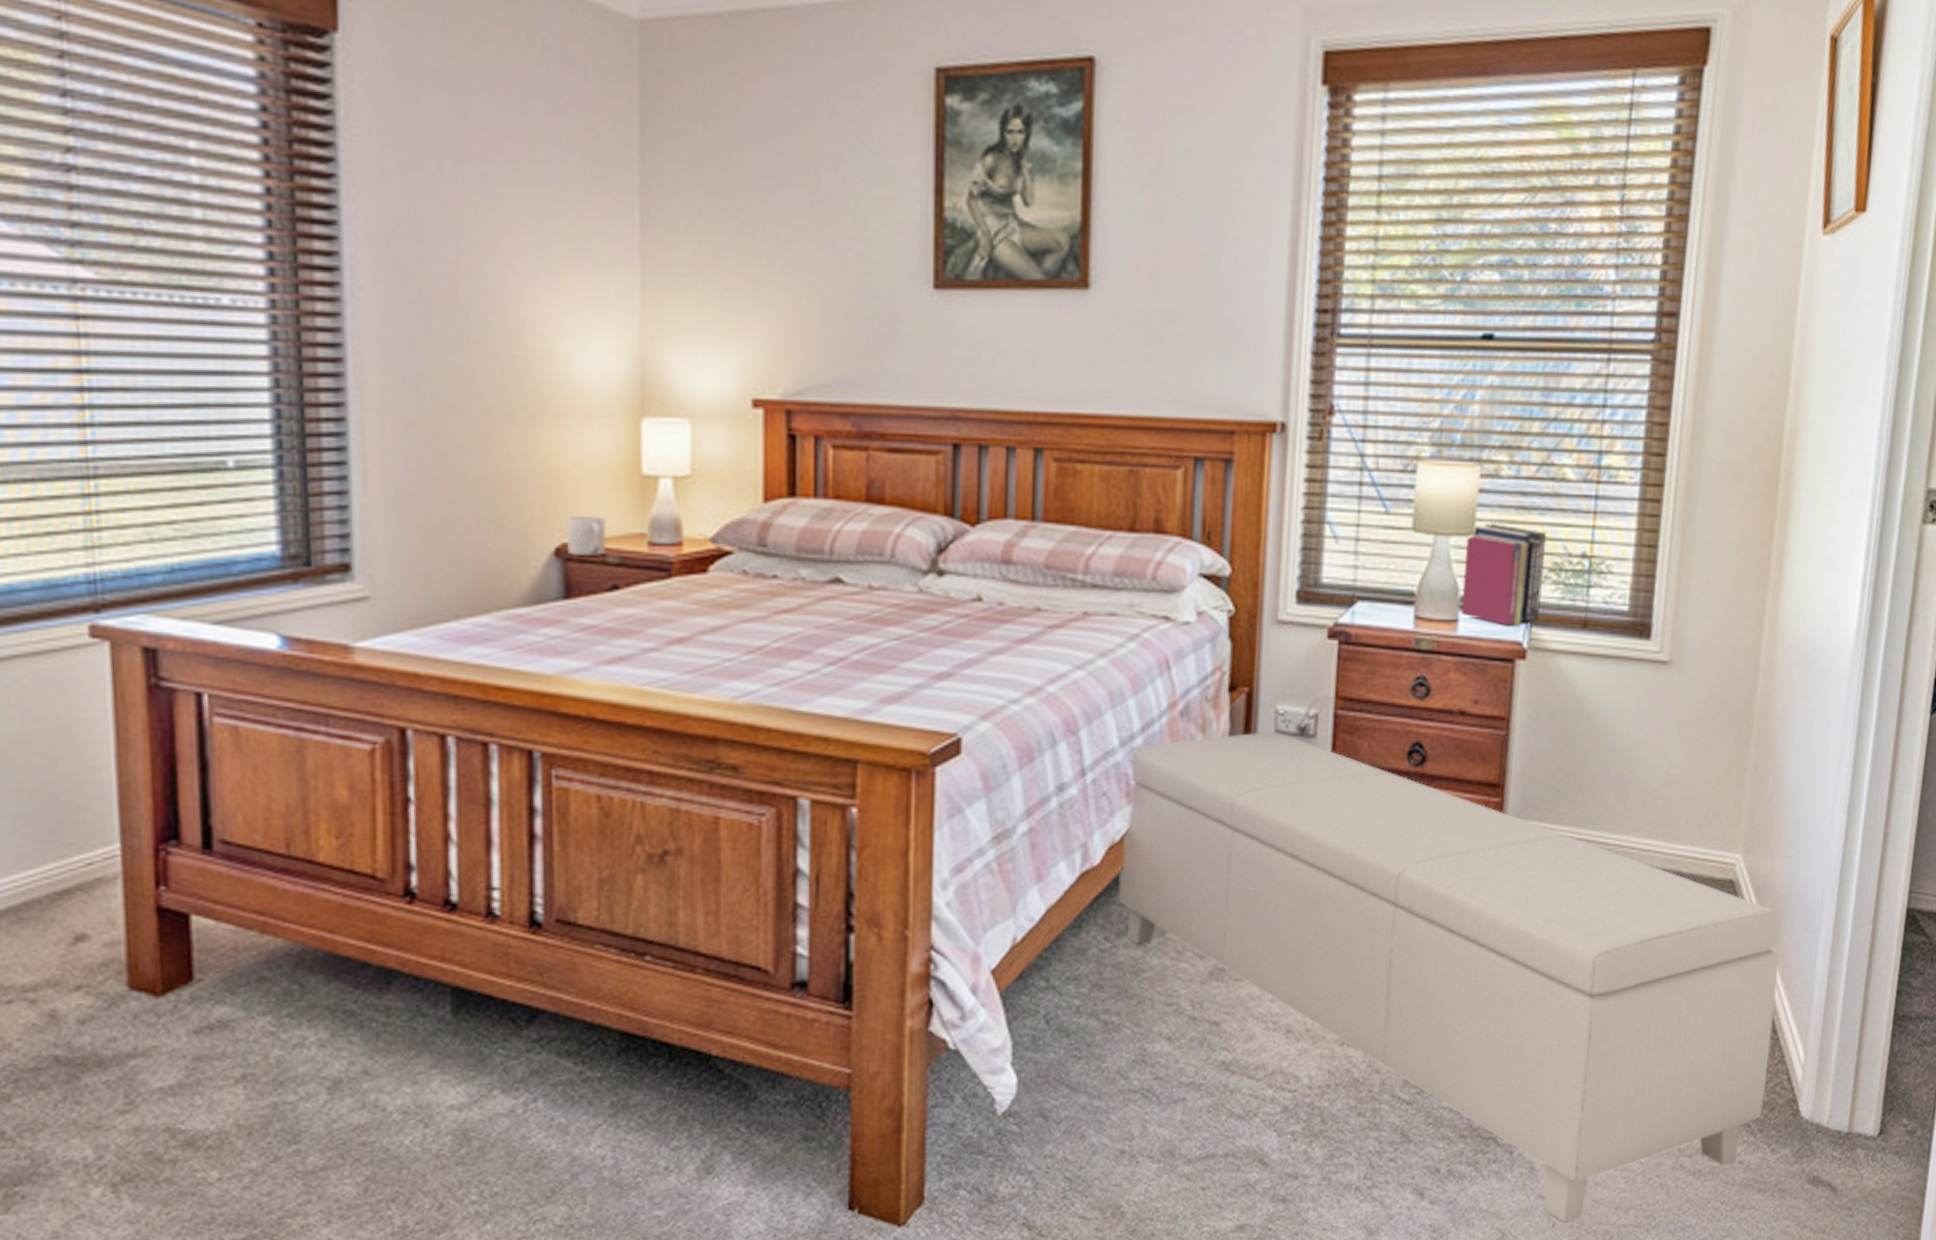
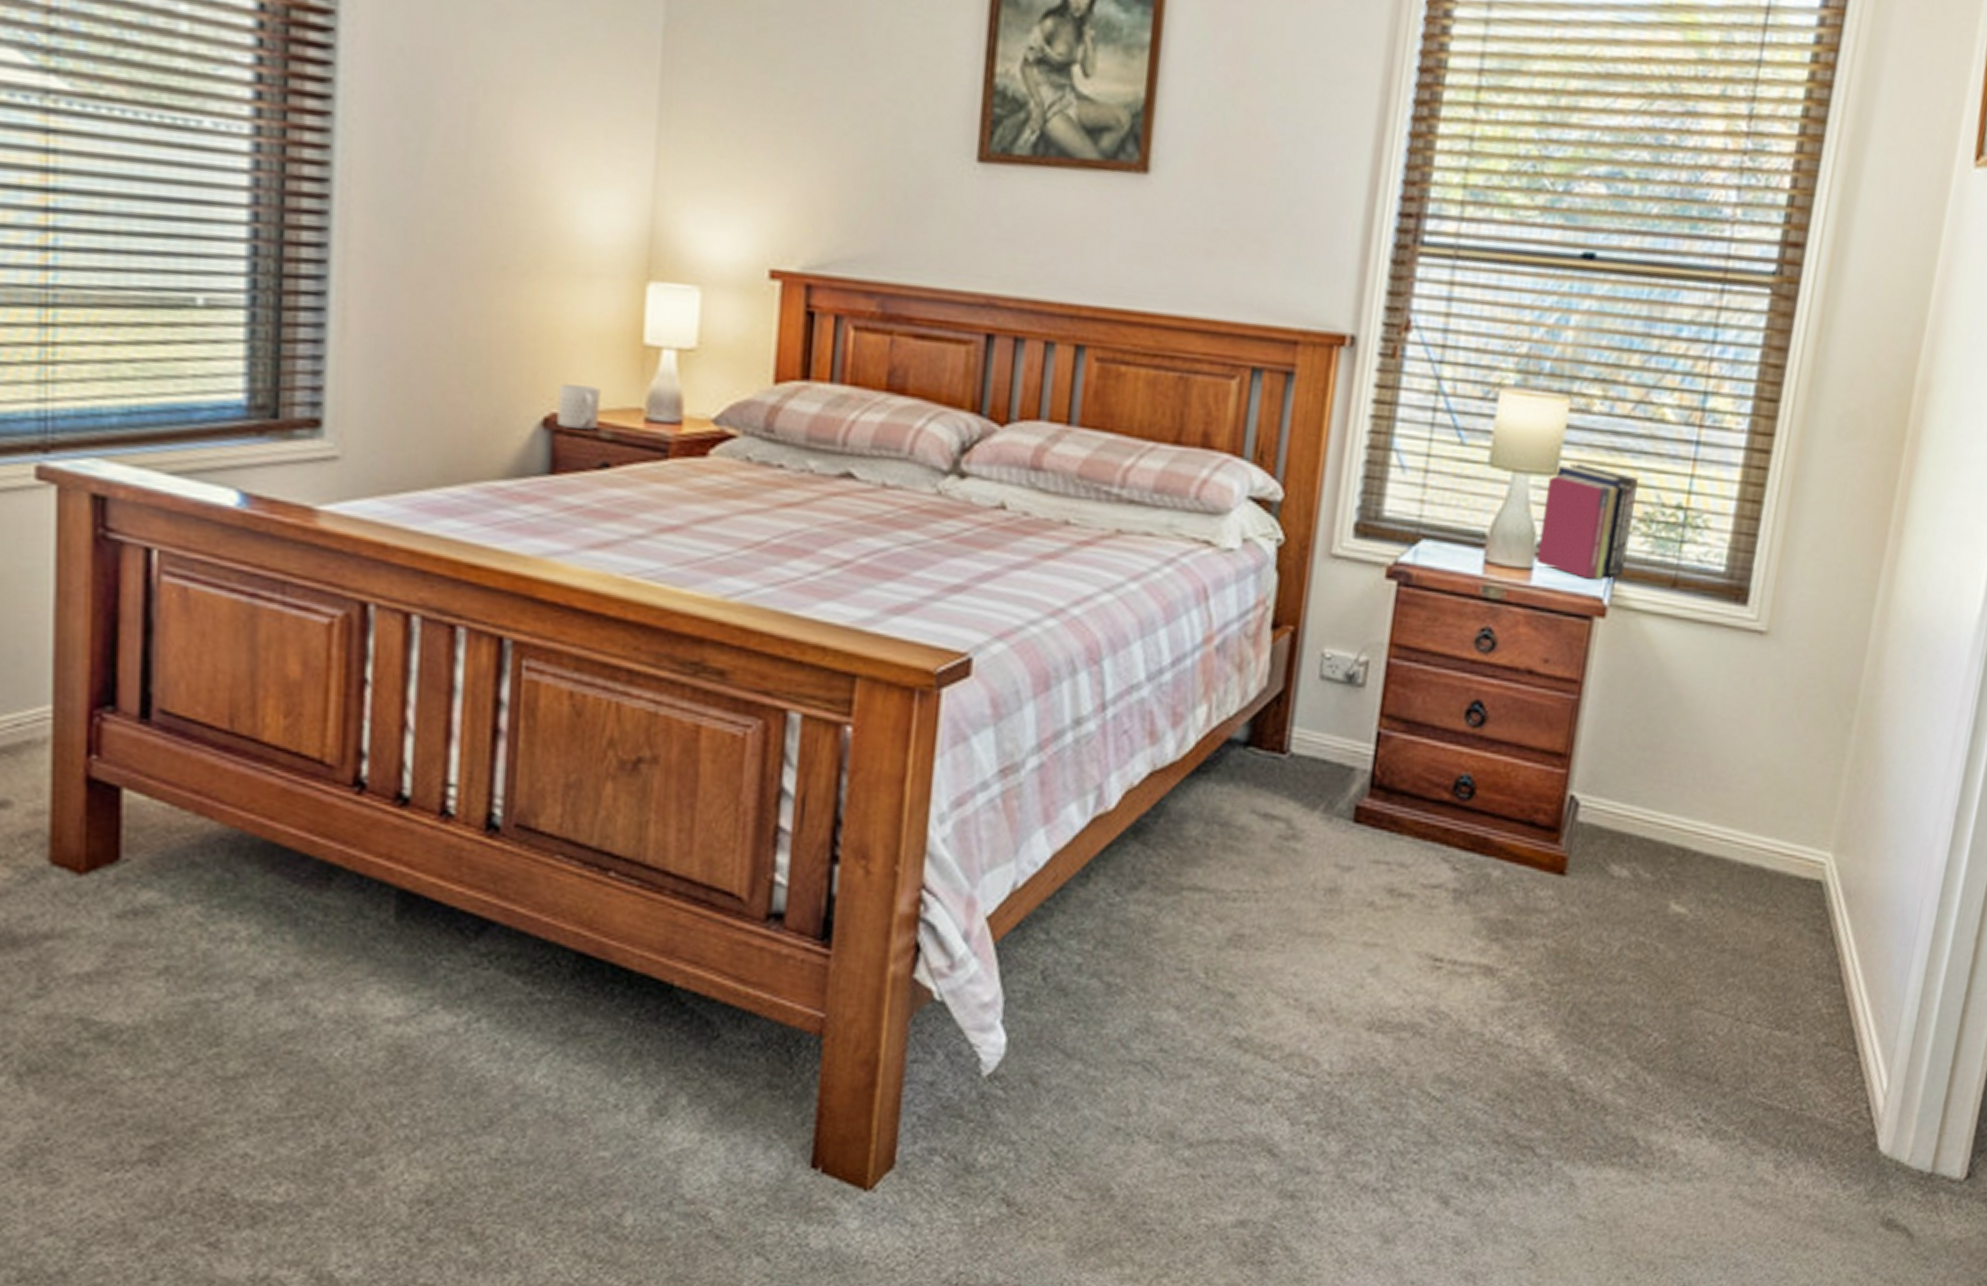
ottoman: present [1118,732,1782,1223] -> none [1132,676,1873,1248]

